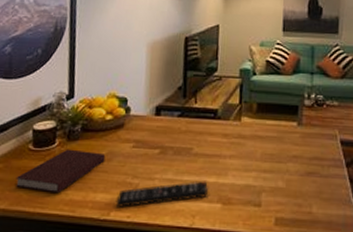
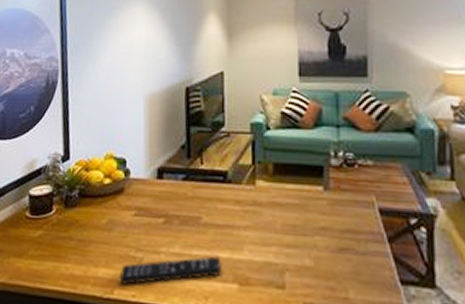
notebook: present [16,149,106,193] -> none [14,216,106,266]

